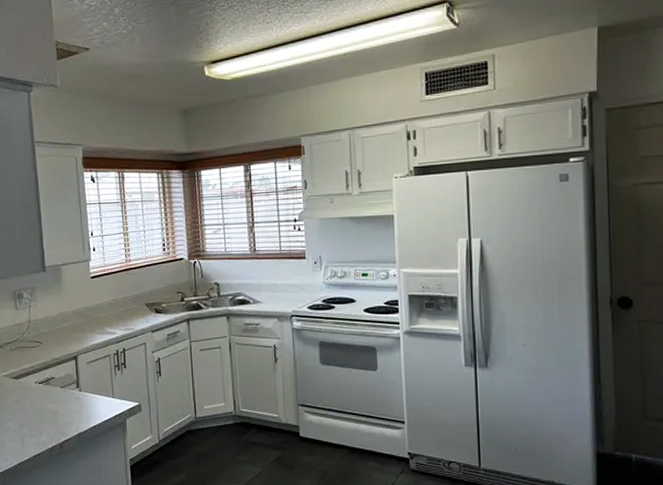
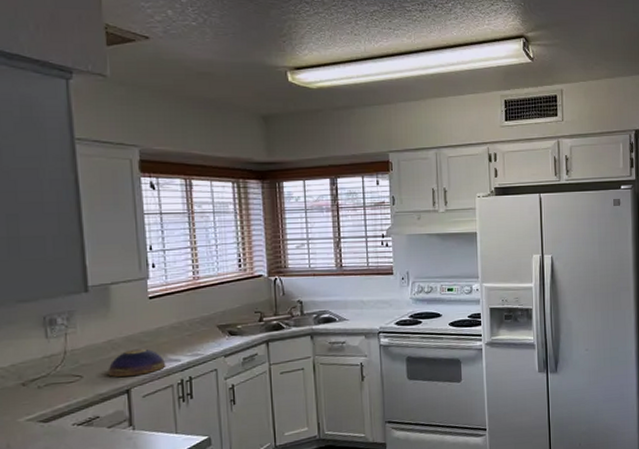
decorative bowl: none [60,321,105,346] -> present [108,348,166,378]

